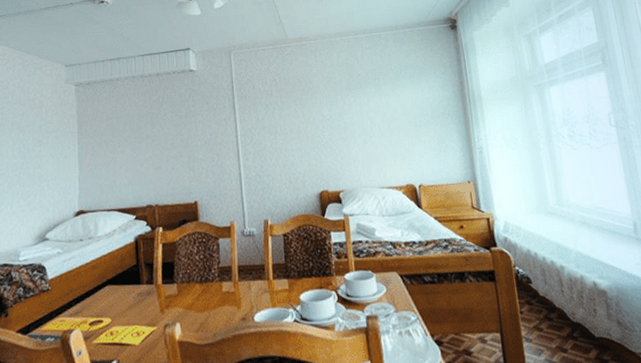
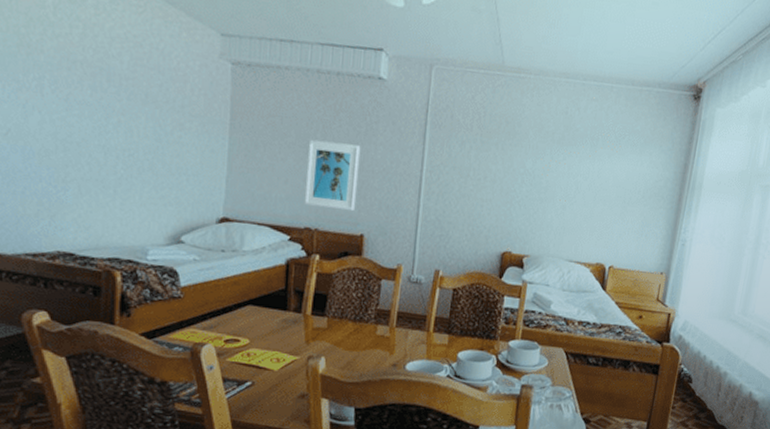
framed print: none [141,127,187,186] -> present [304,139,361,210]

